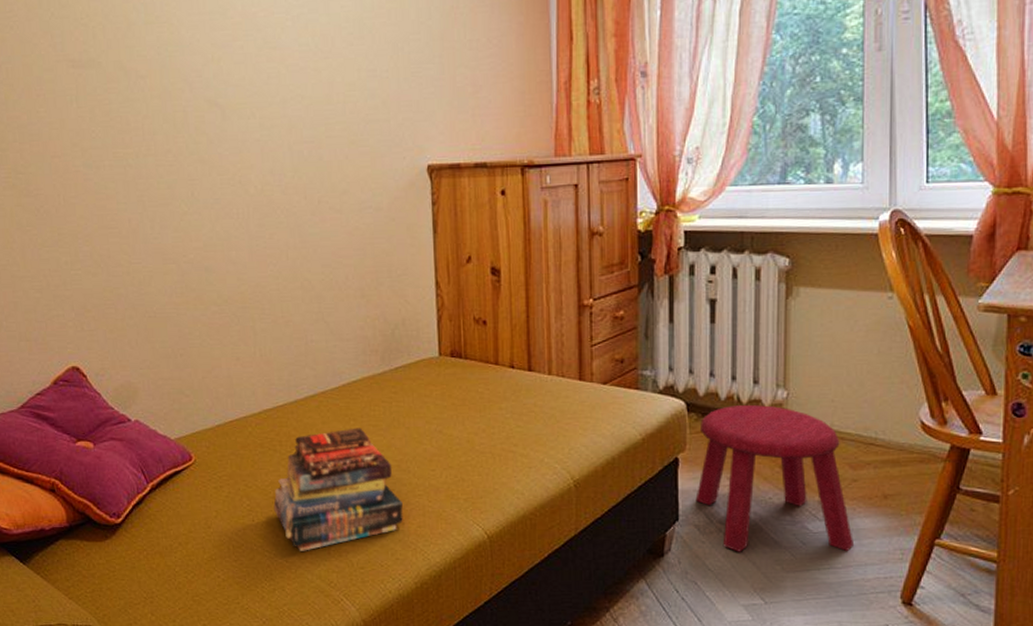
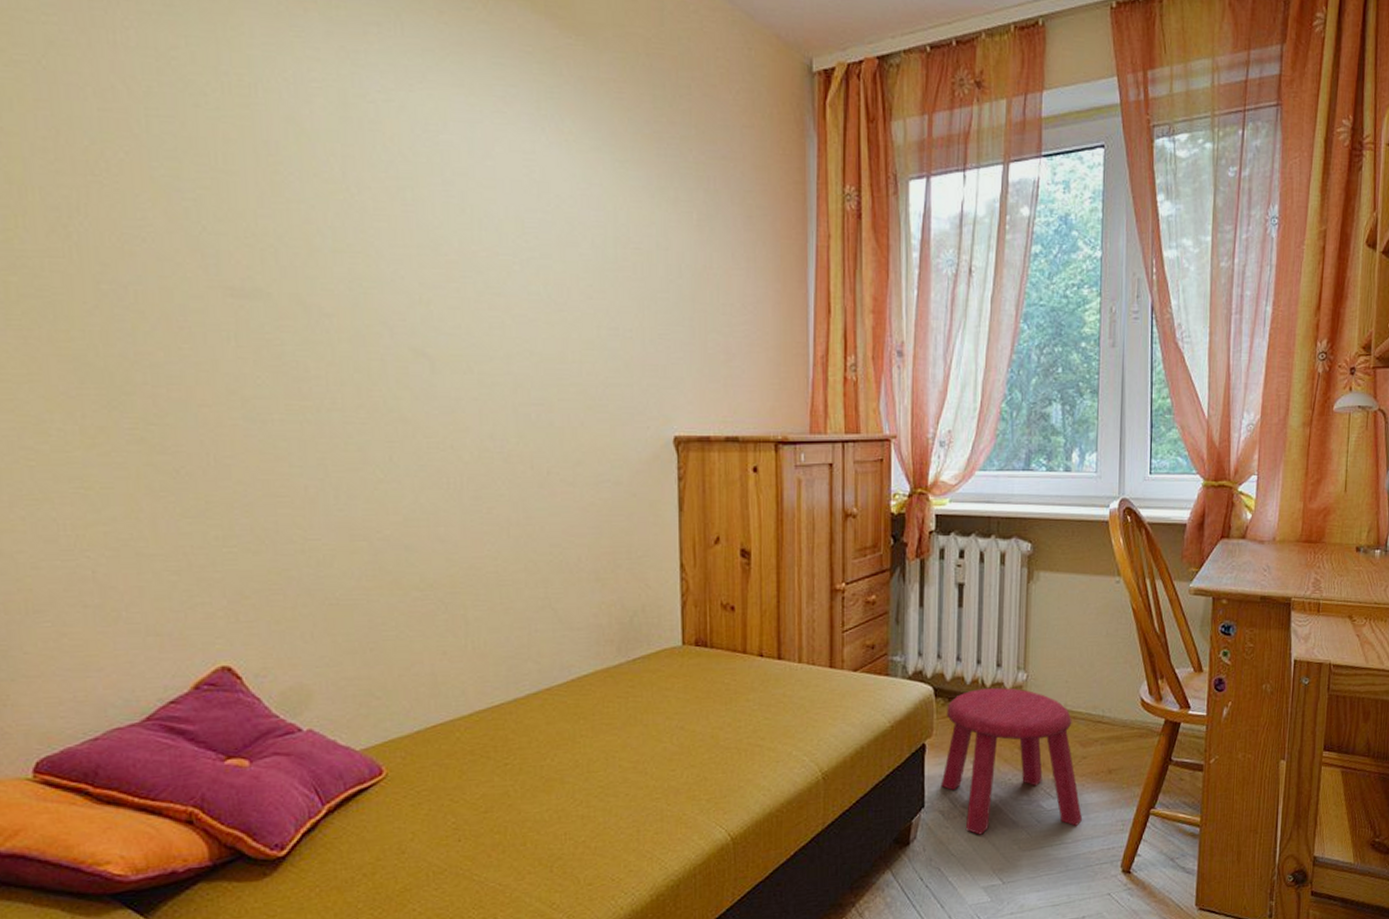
book: present [273,428,403,551] -> none [485,727,638,872]

